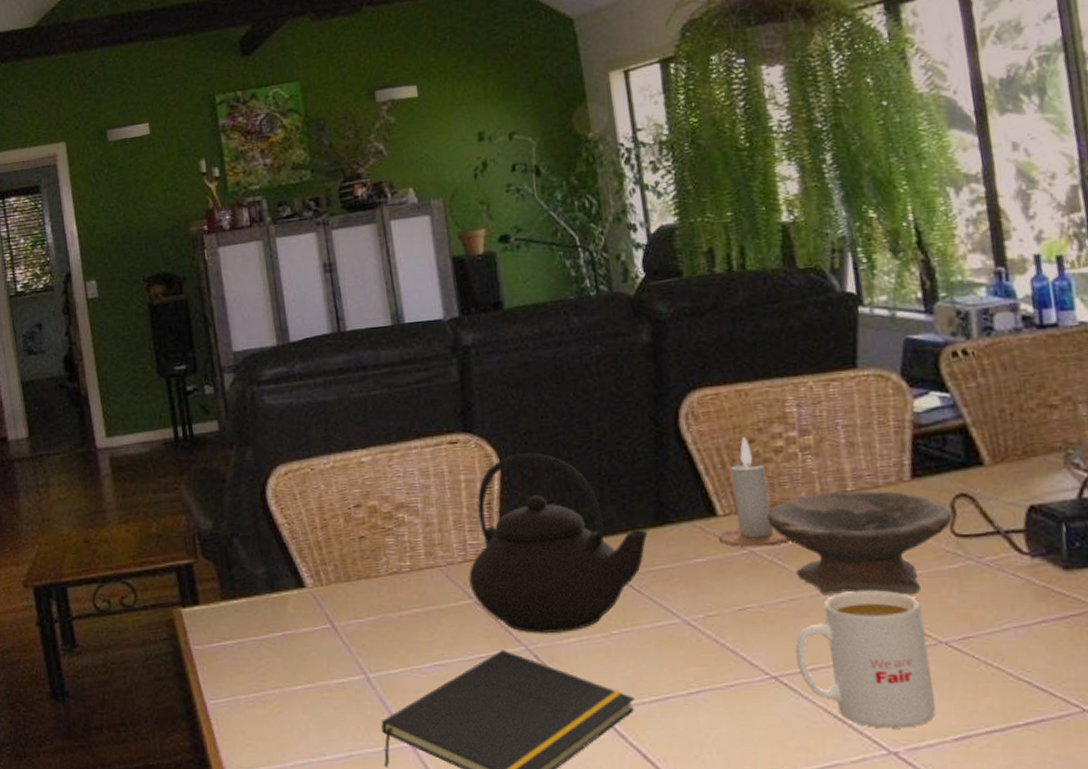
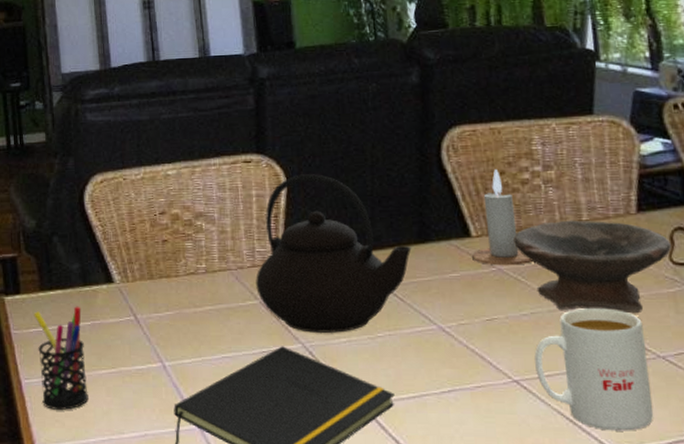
pen holder: none [215,615,284,732] -> present [33,306,89,410]

